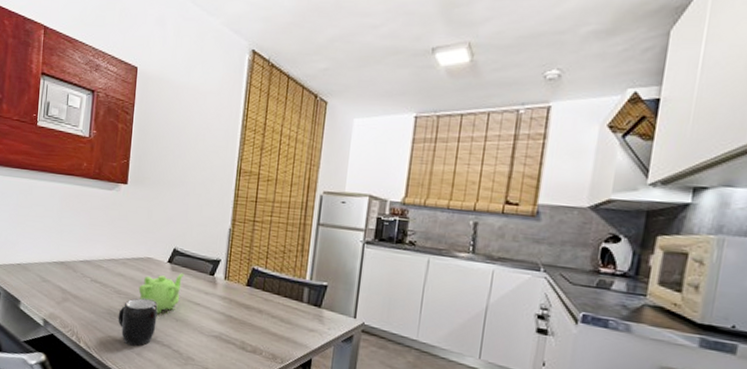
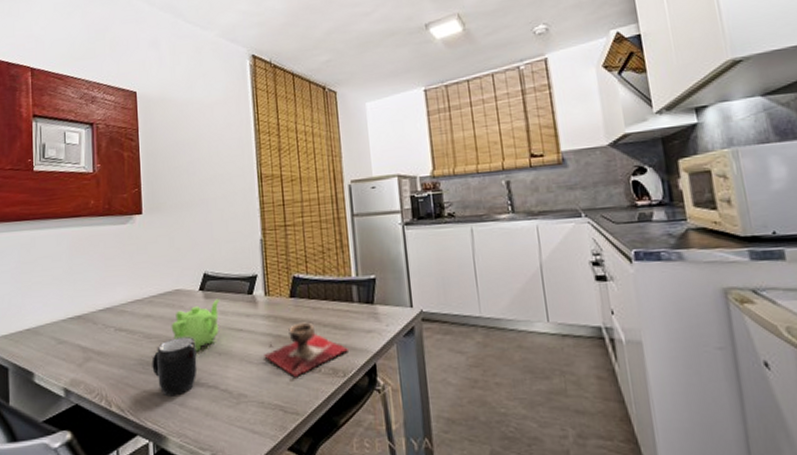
decorative bowl: none [214,309,290,355] -> present [264,322,348,378]

